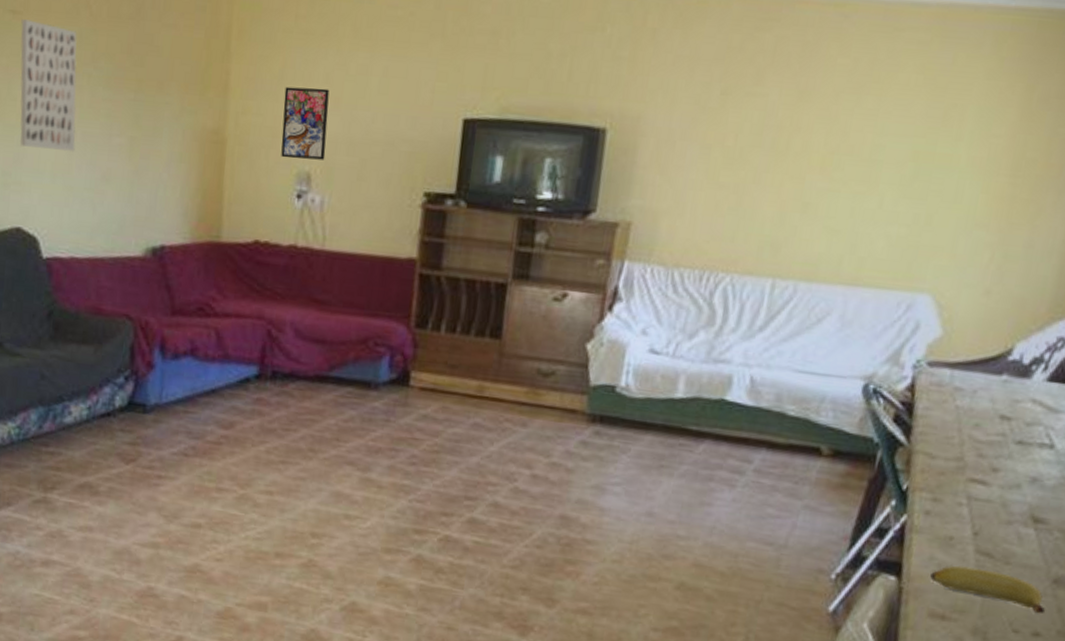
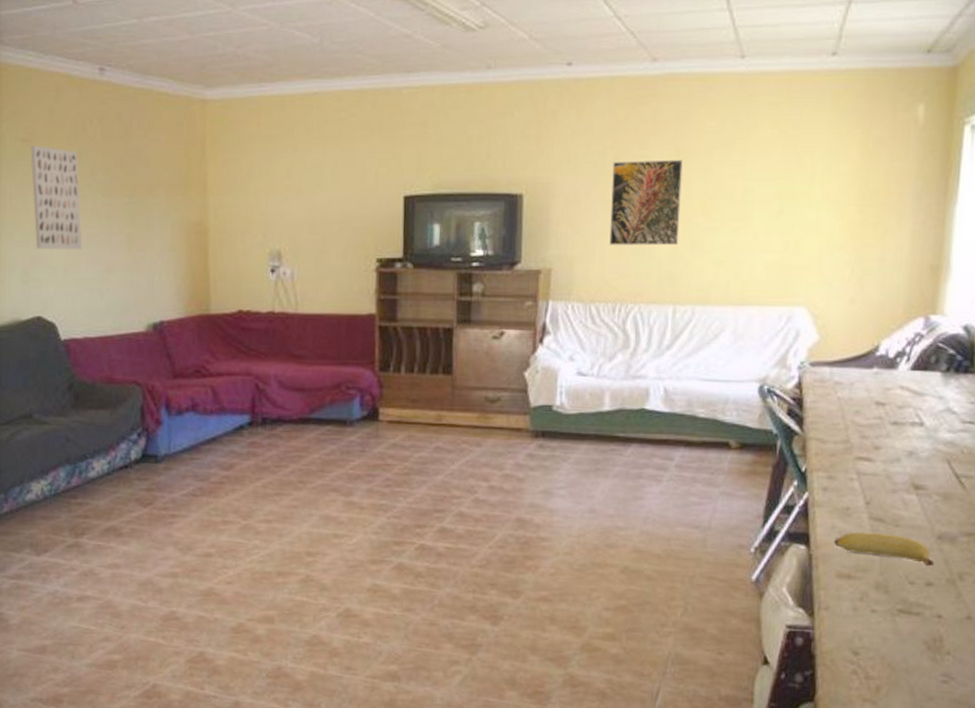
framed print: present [281,86,330,160] -> none [253,181,292,240]
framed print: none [704,98,804,206] -> present [609,160,683,246]

